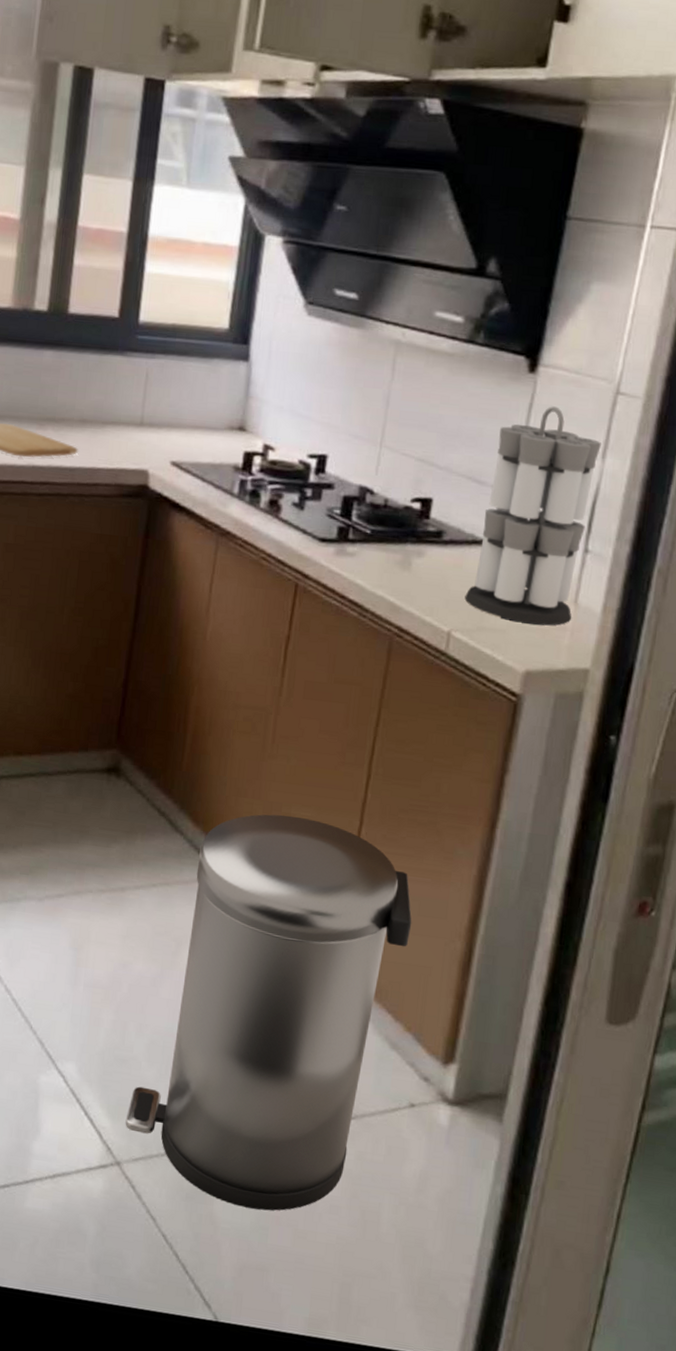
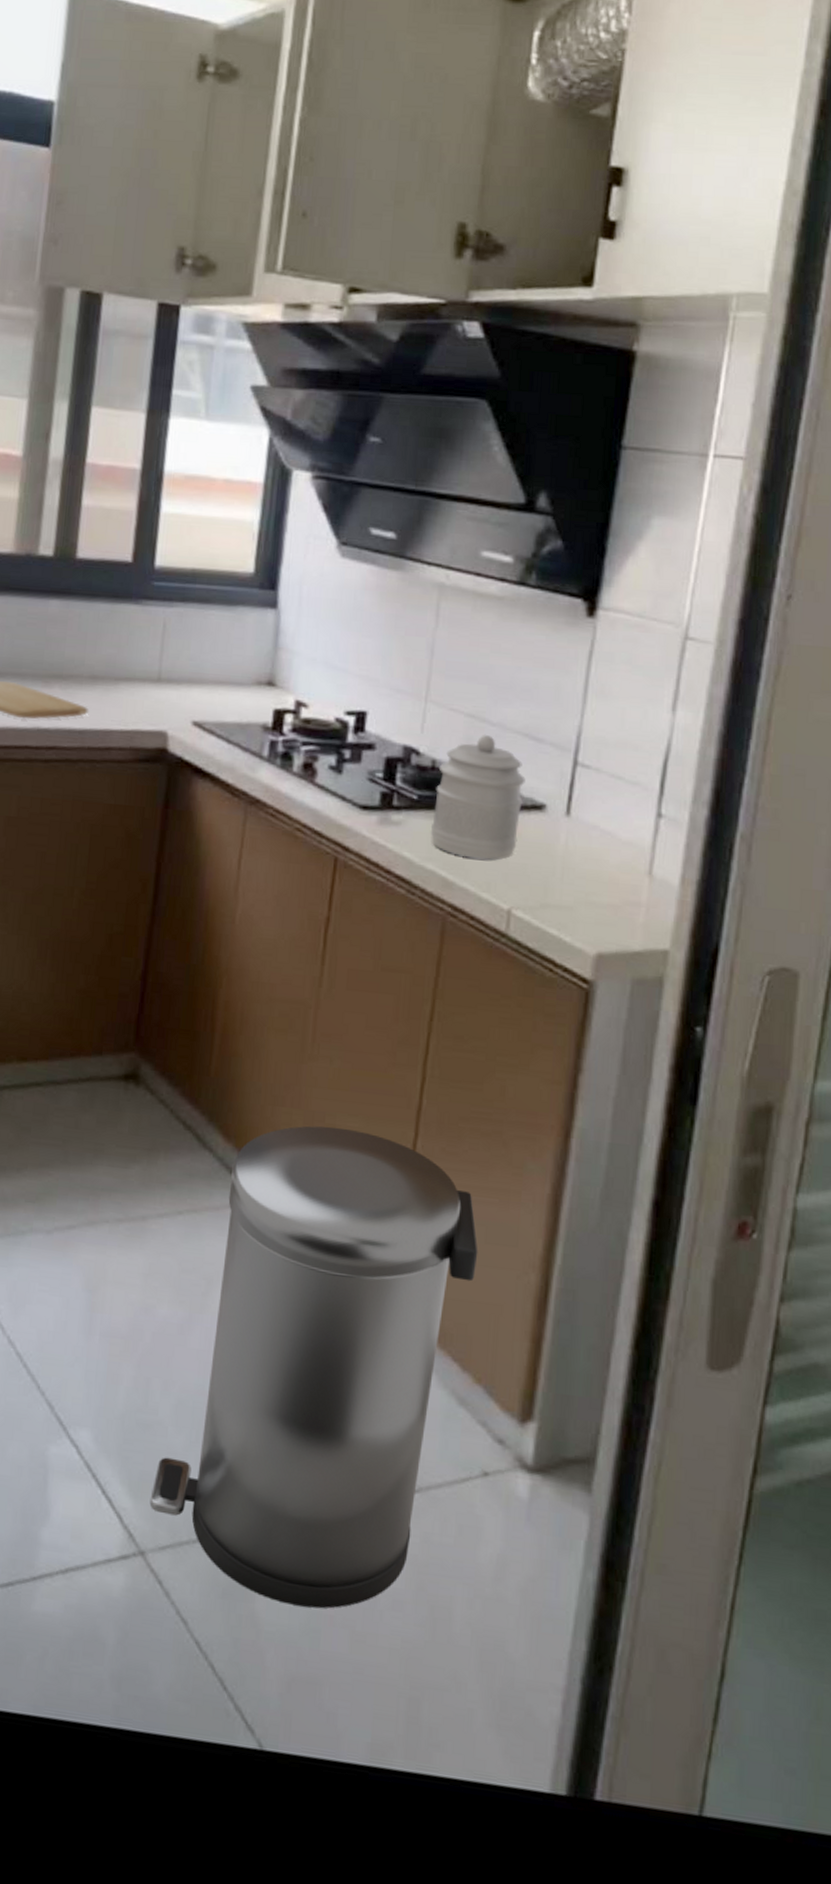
jar: none [381,477,468,588] -> present [430,735,526,860]
spice rack: present [464,406,601,625] -> none [525,653,671,900]

